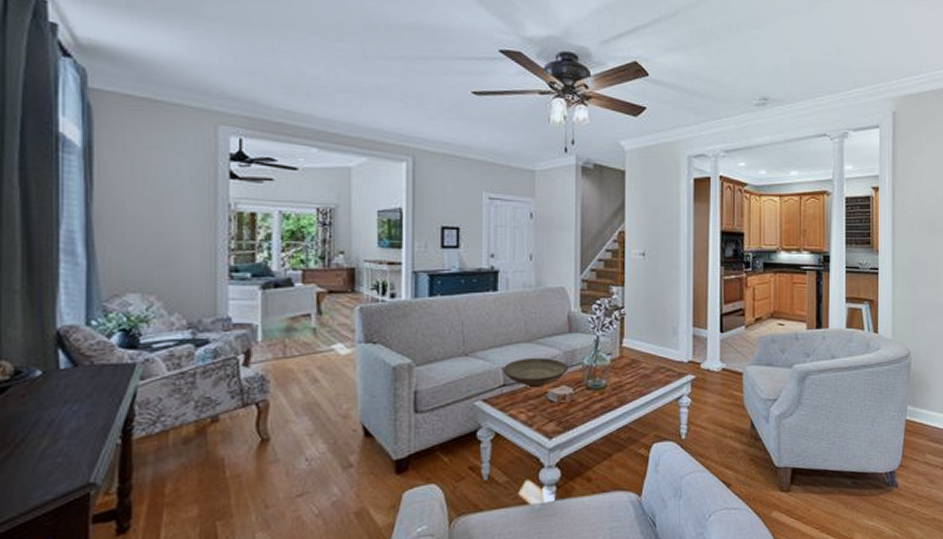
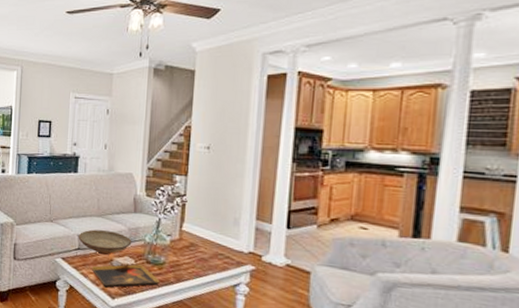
decorative tray: none [521,392,602,427] -> present [91,264,160,288]

